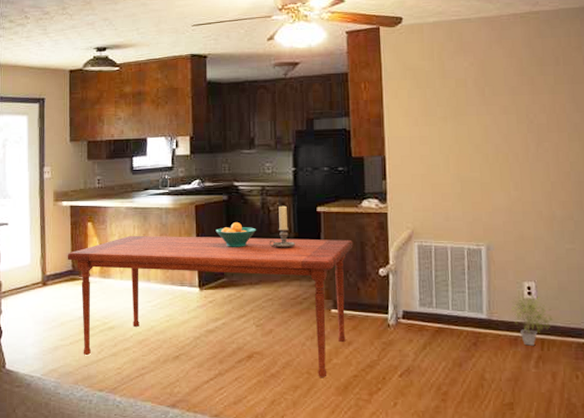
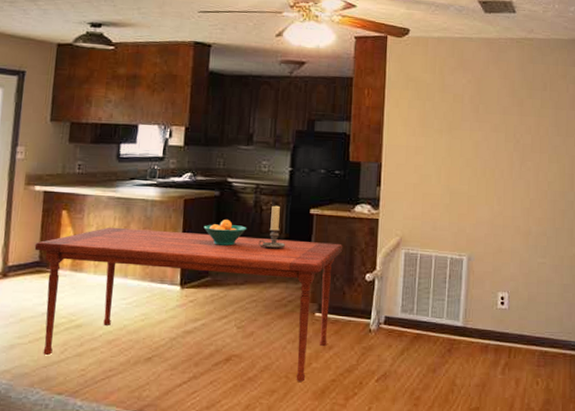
potted plant: present [511,293,552,346] -> none [485,303,520,353]

